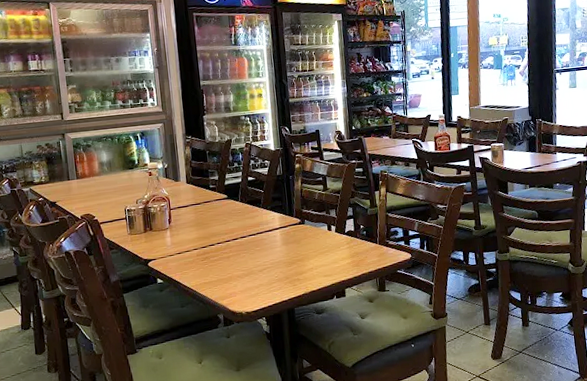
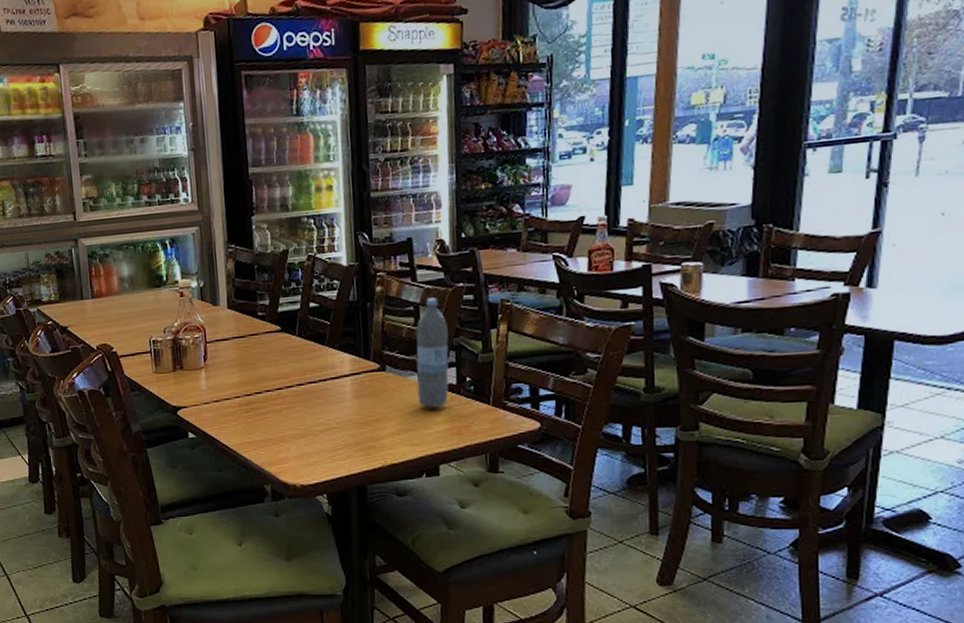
water bottle: none [324,171,349,249] -> present [416,298,449,408]

